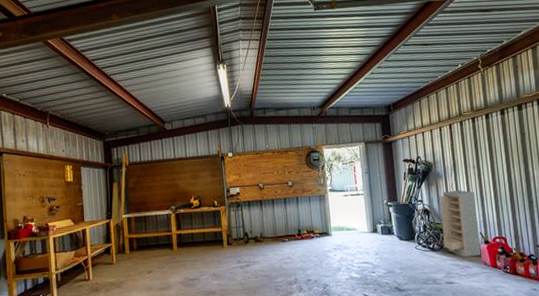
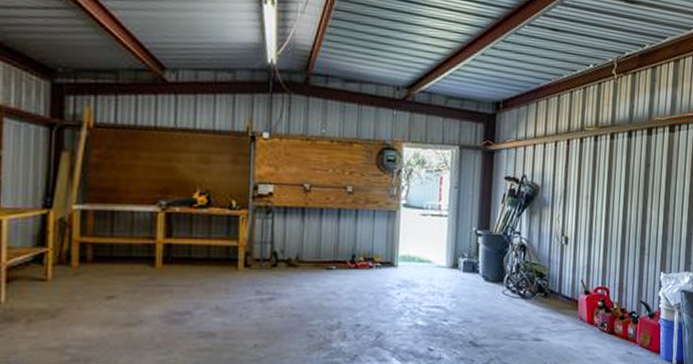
storage cabinet: present [439,190,481,257] -> none [536,224,583,308]

